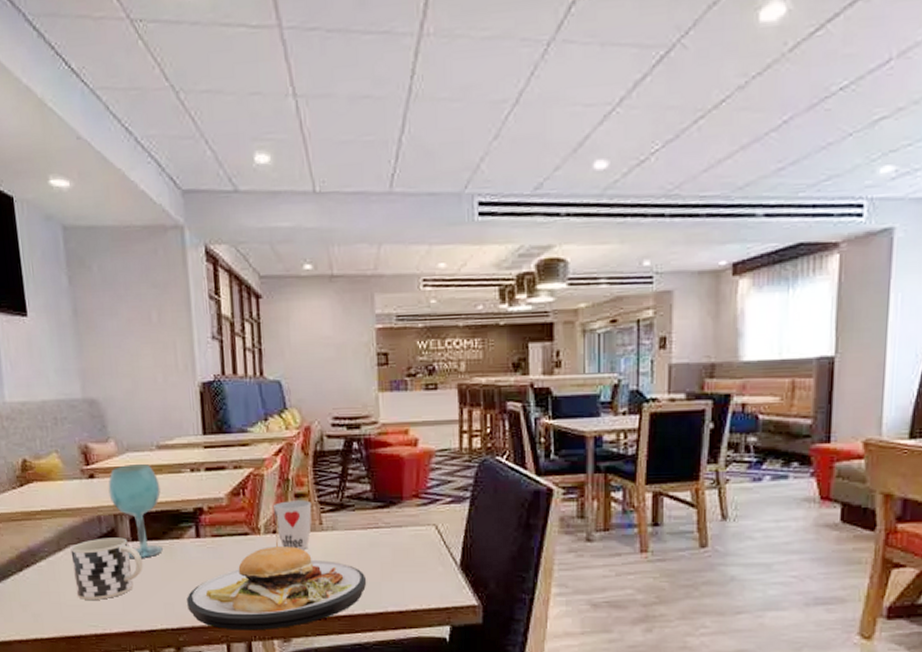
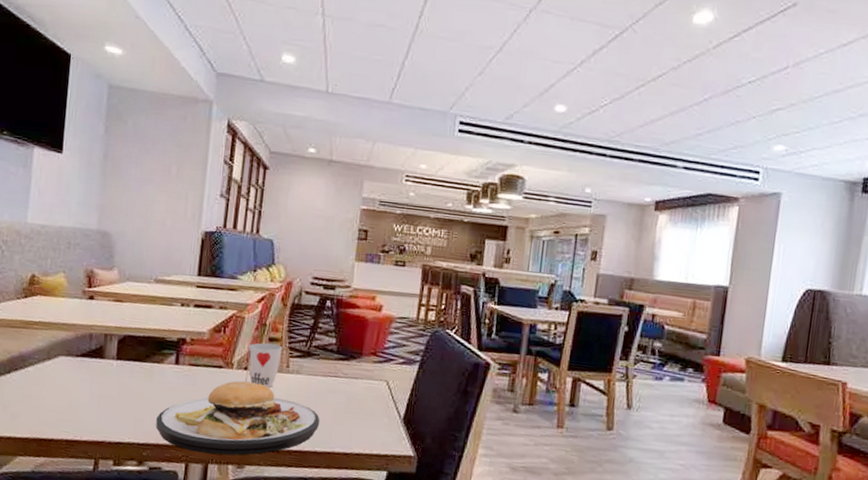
cup: present [70,537,143,600] -> none [56,353,123,409]
wine glass: present [108,463,163,558] -> none [103,292,152,377]

